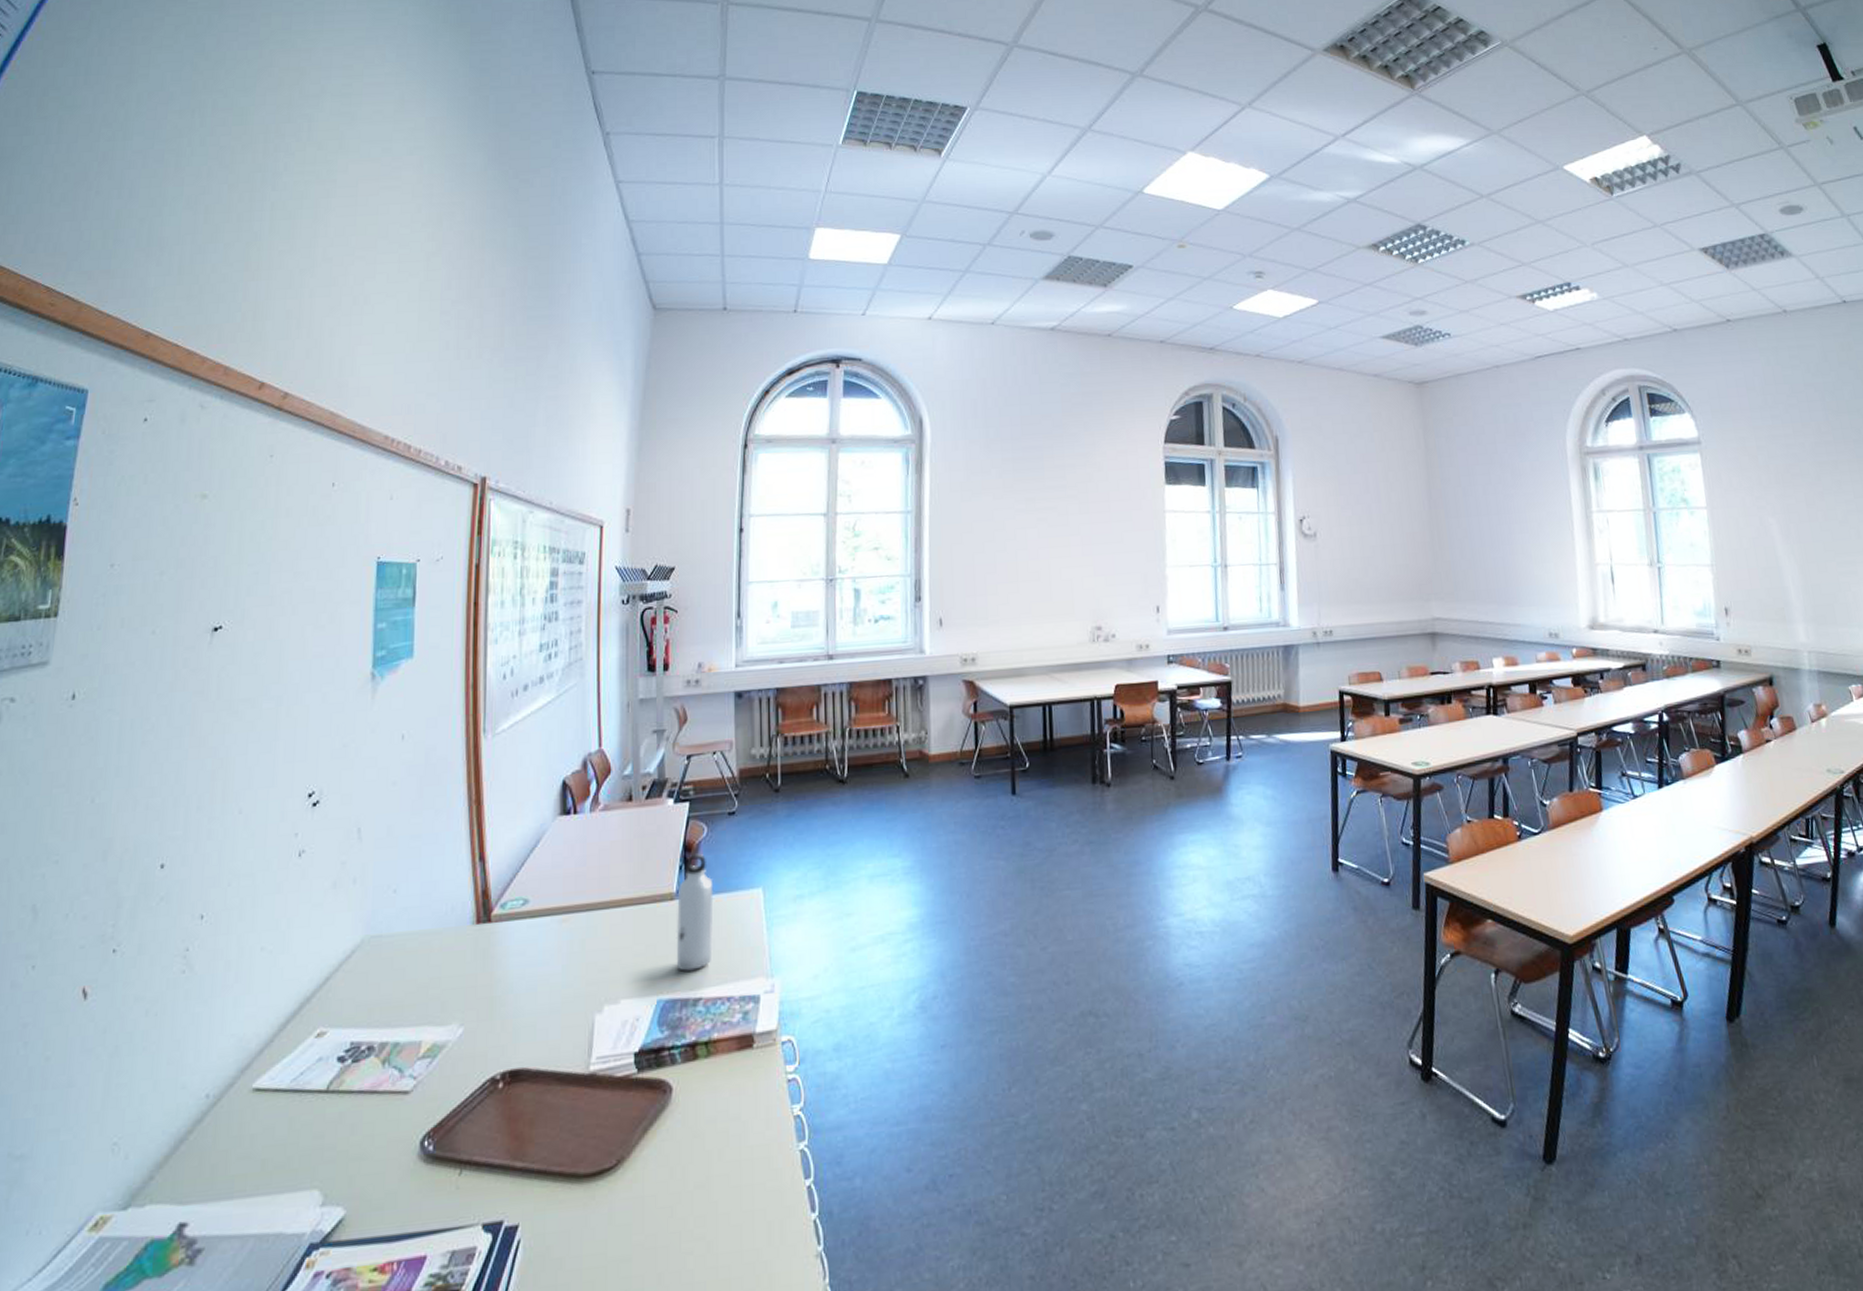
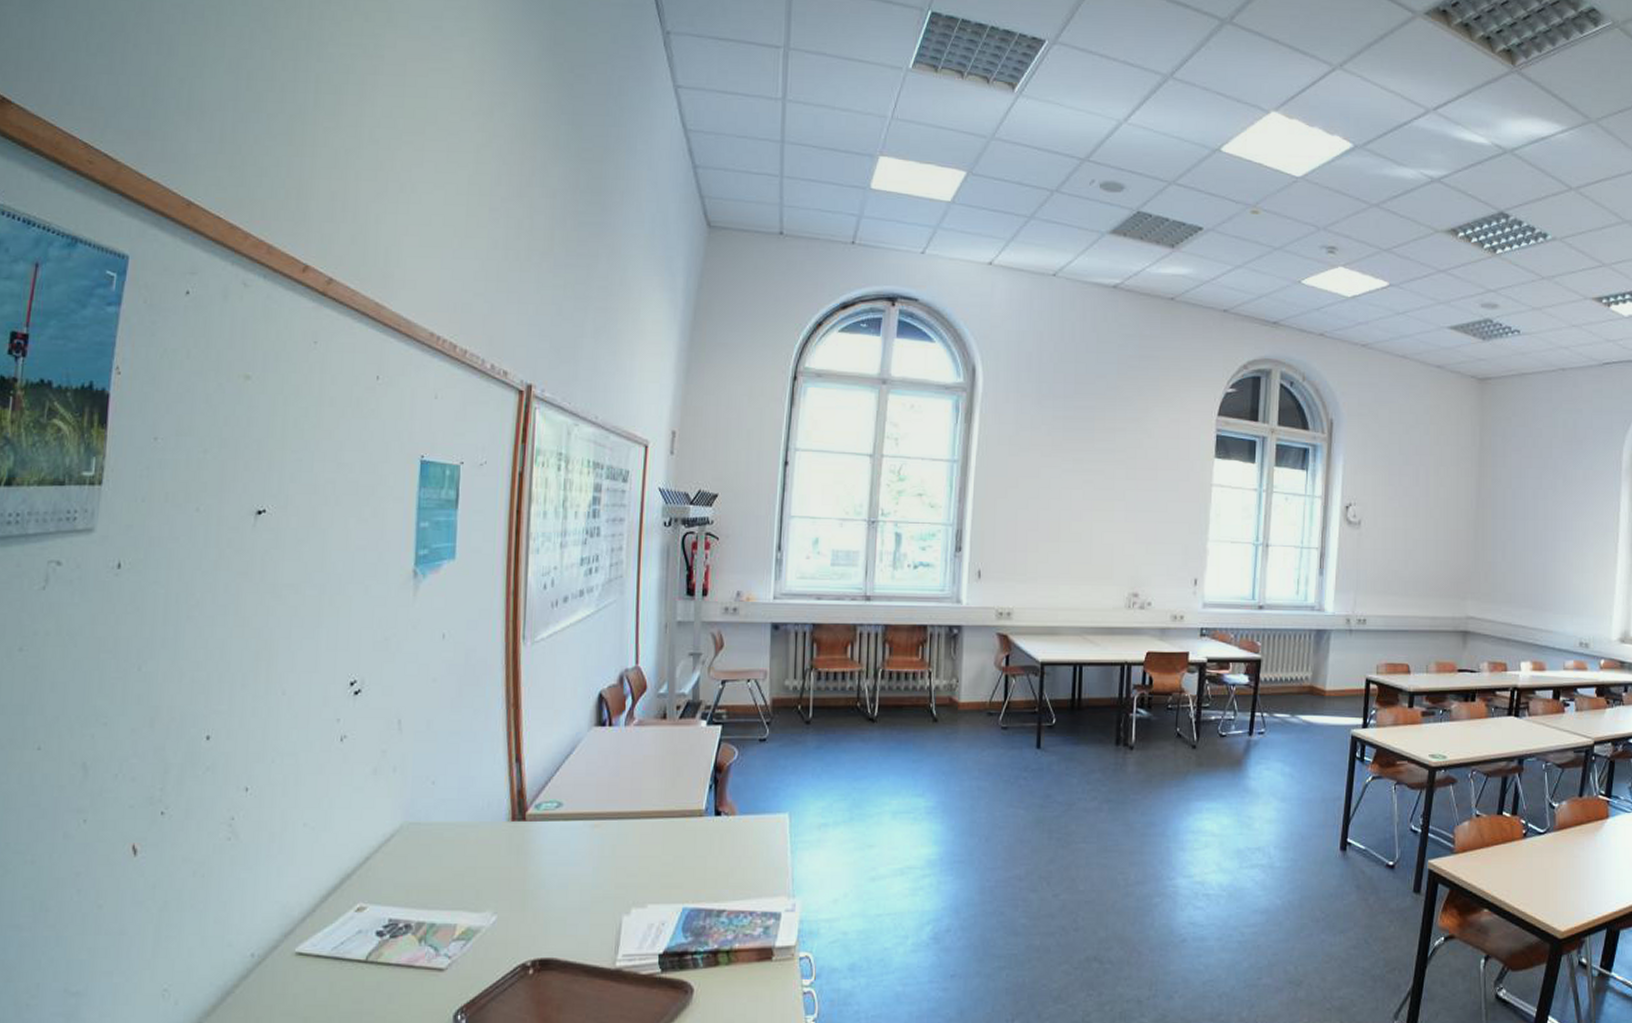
water bottle: present [676,854,714,971] -> none [703,776,742,884]

